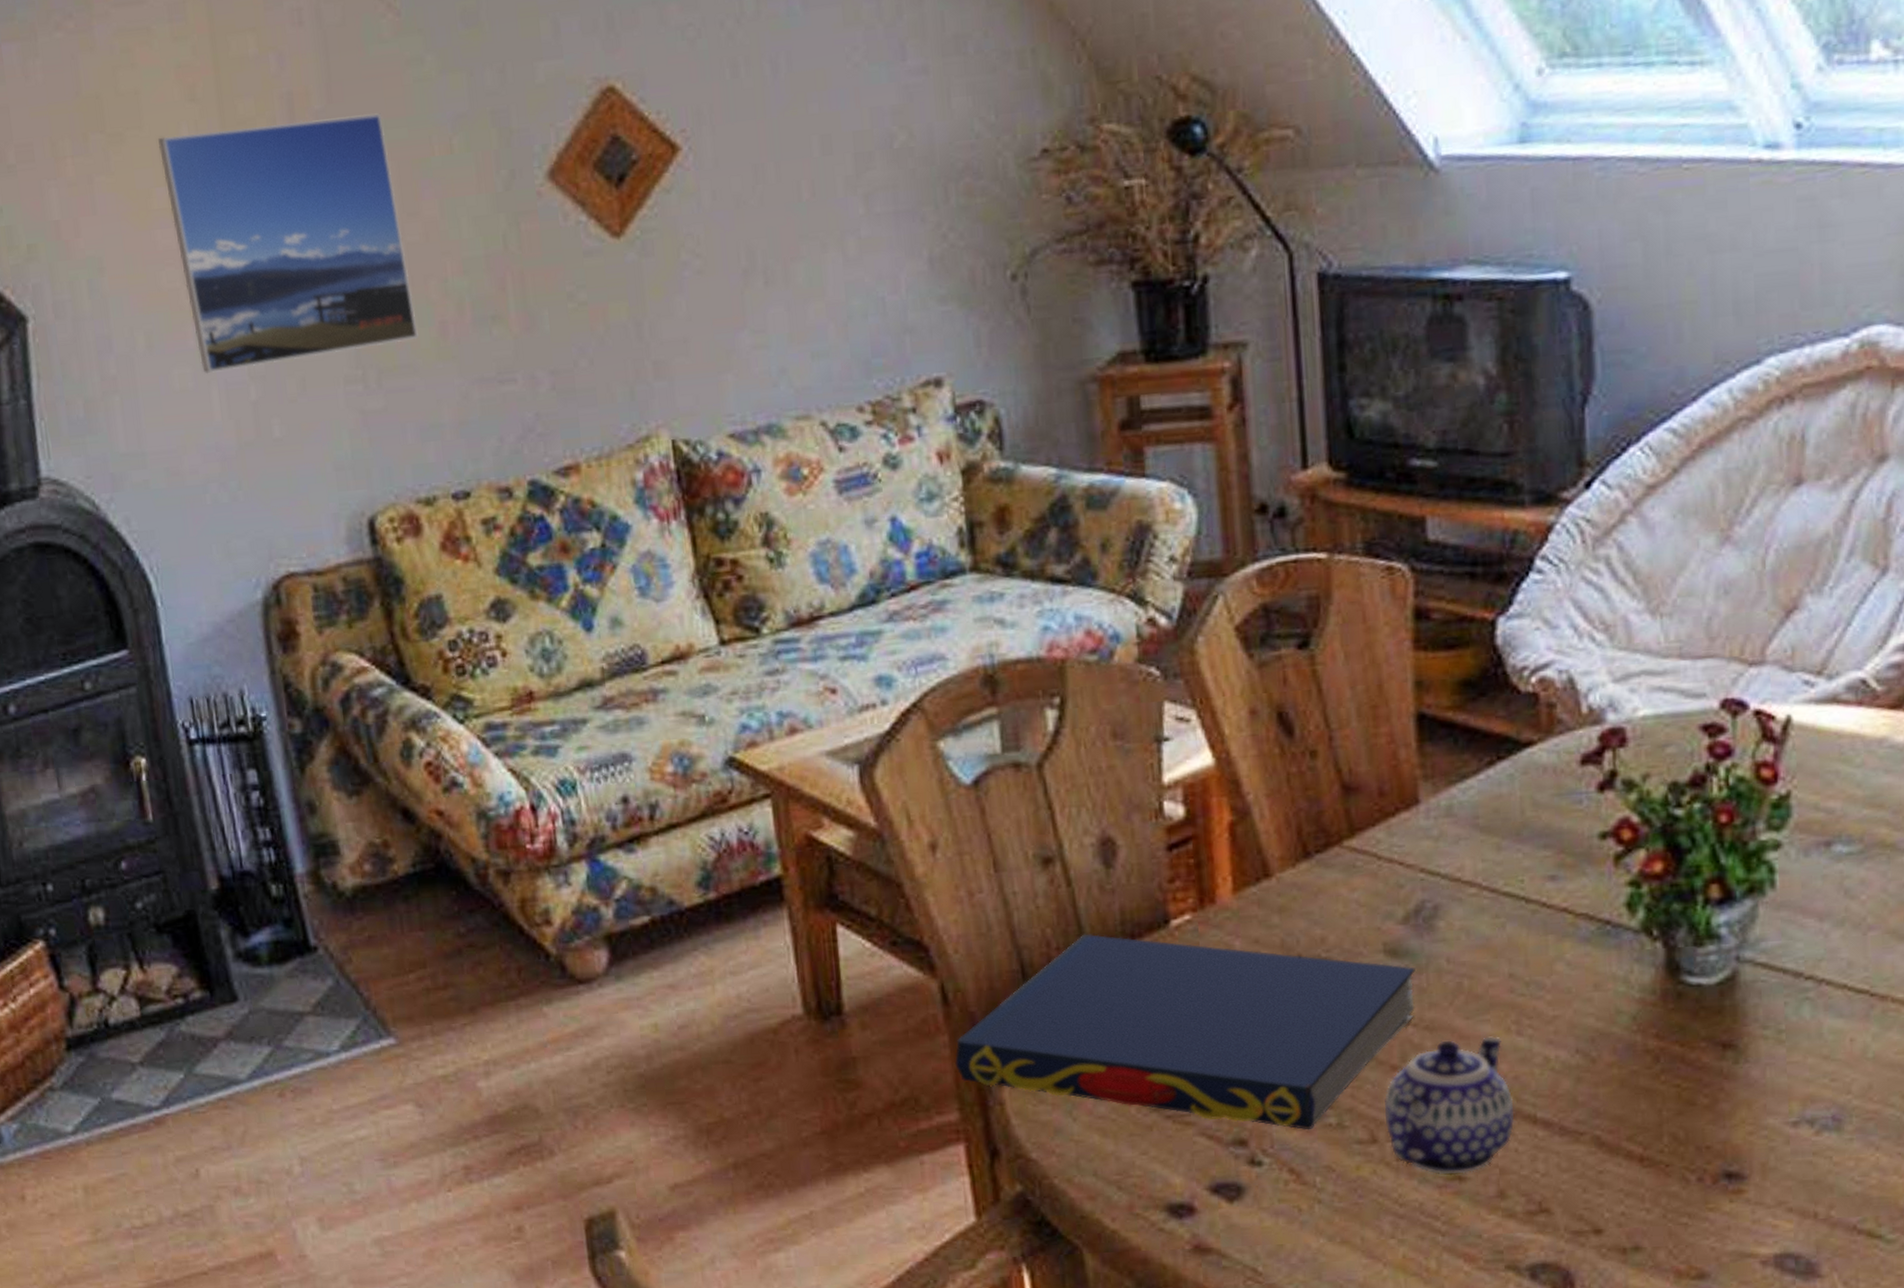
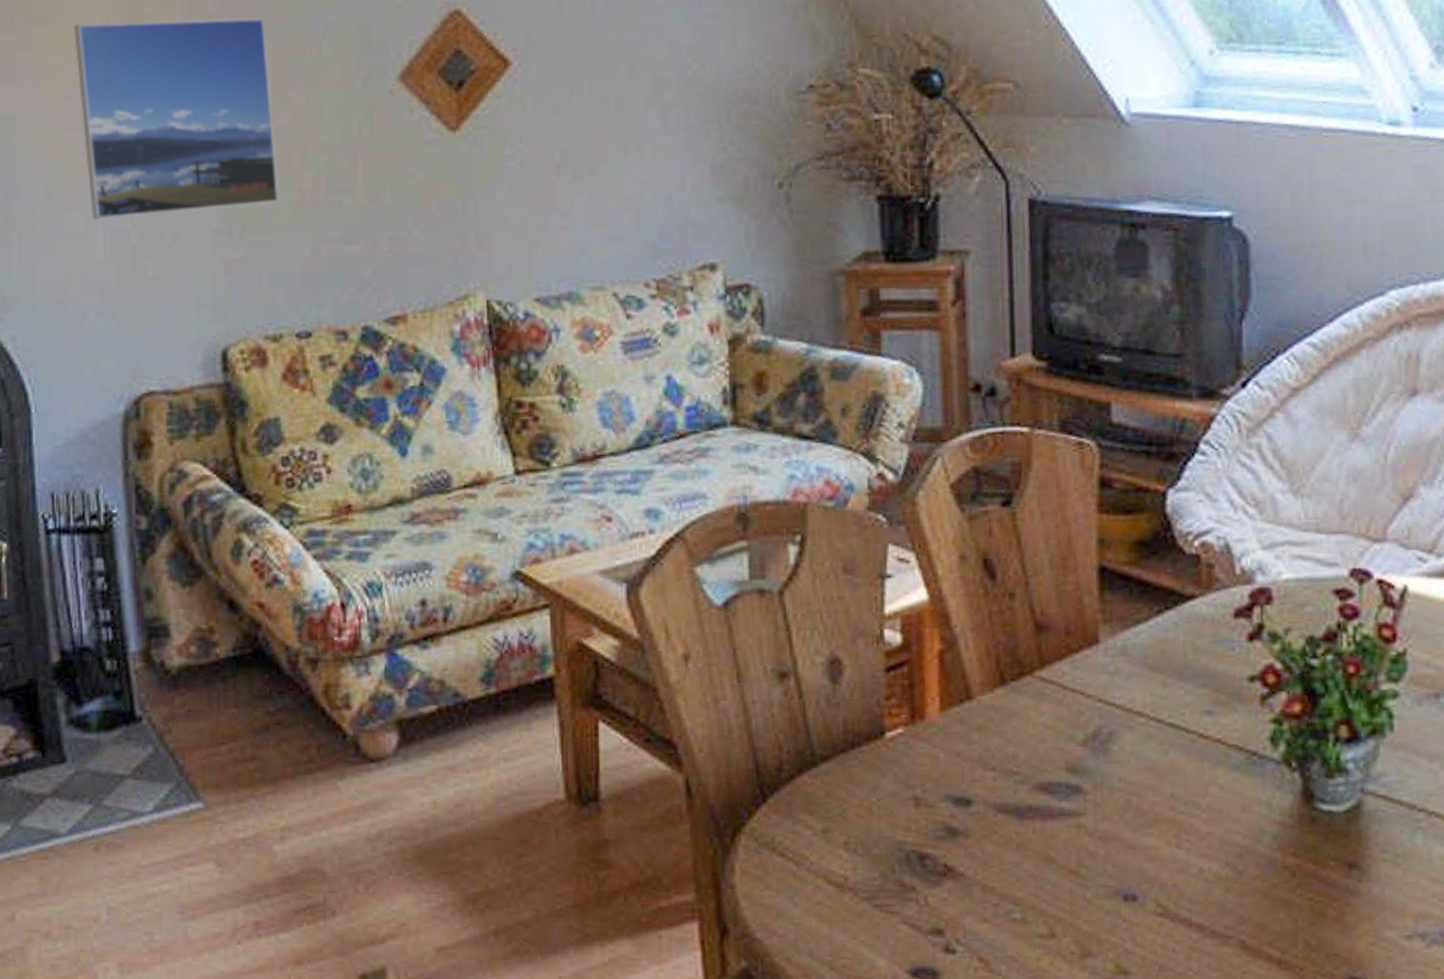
book: present [955,934,1415,1130] -> none [694,740,1092,924]
teapot: present [1384,1036,1515,1175] -> none [1062,848,1173,969]

